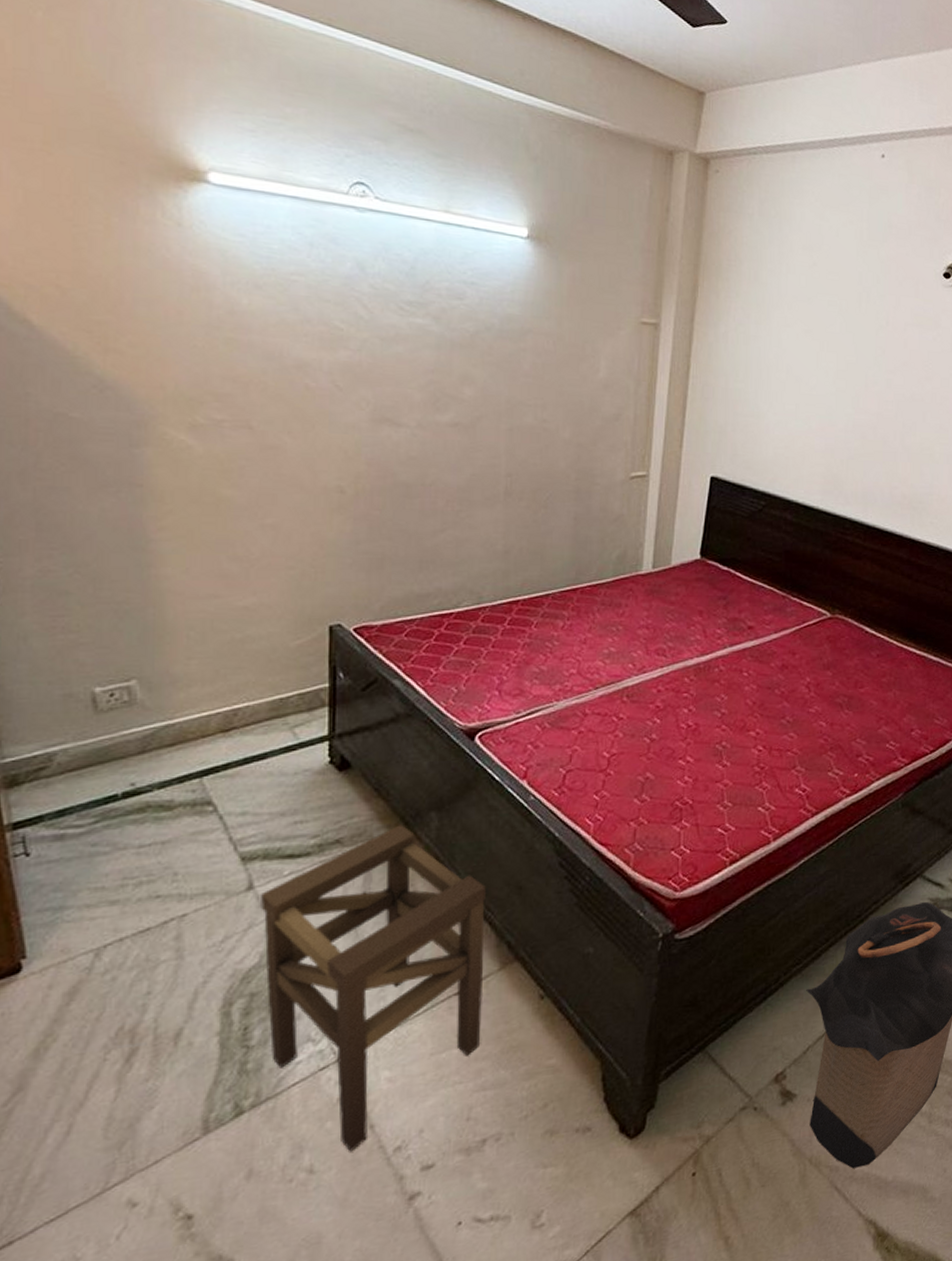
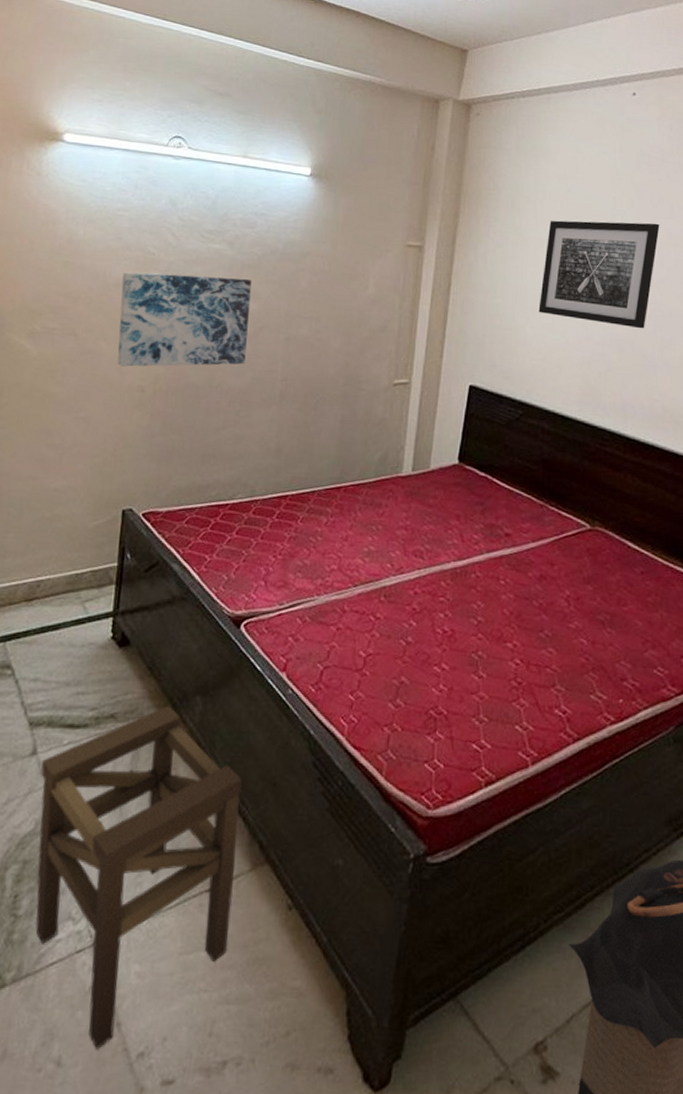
wall art: none [304,350,464,464] -> present [117,271,251,367]
wall art: none [782,296,905,415] -> present [538,220,660,329]

